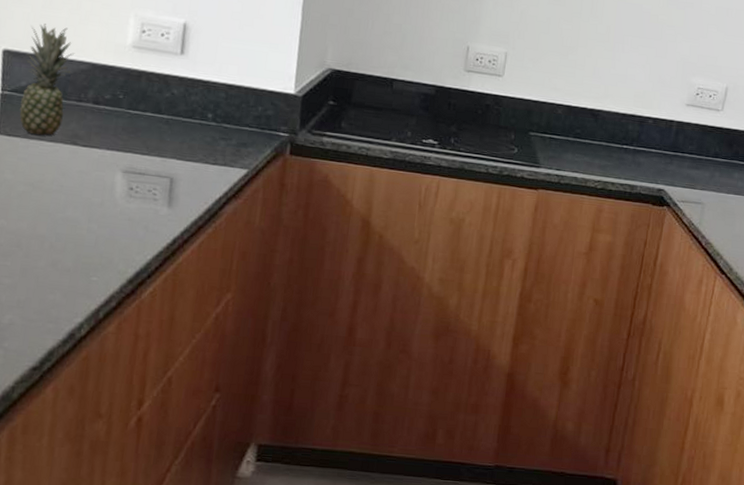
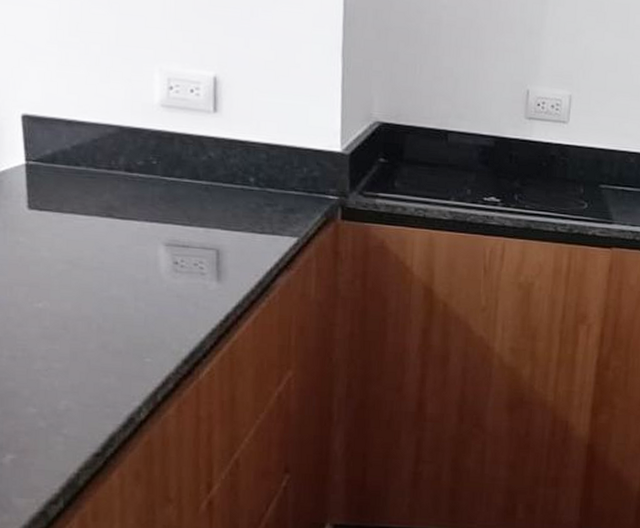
fruit: present [19,23,75,136] -> none [47,83,100,209]

